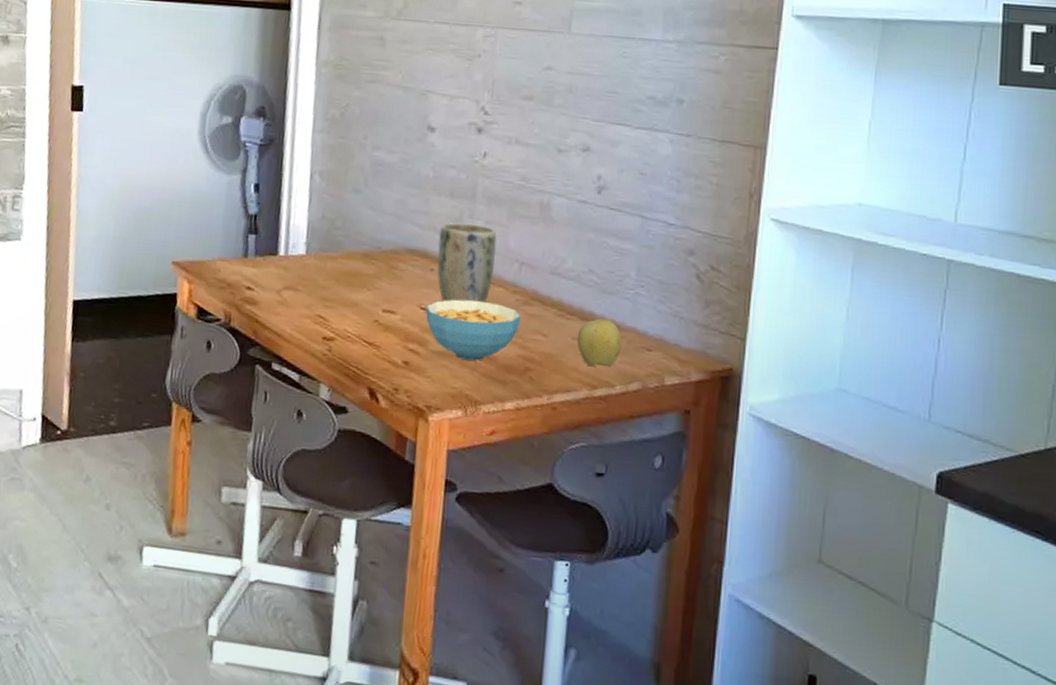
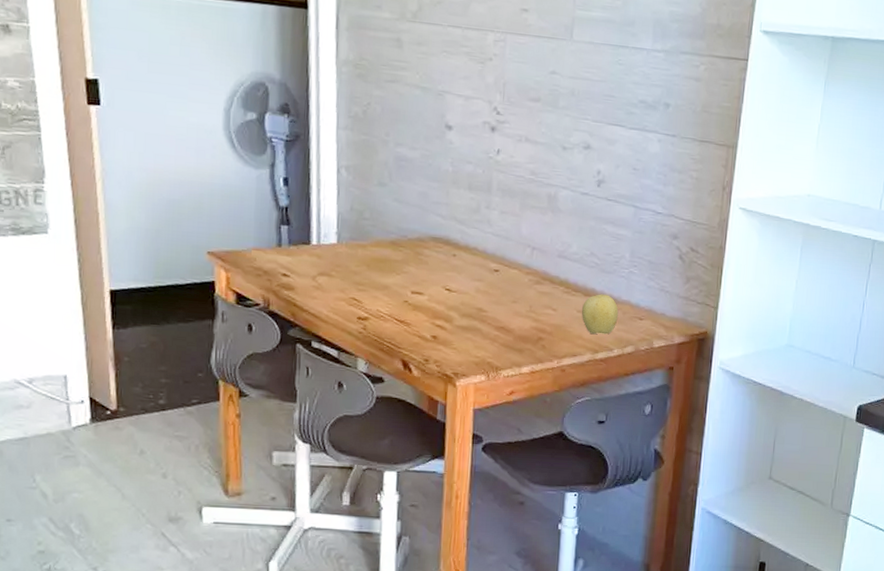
cereal bowl: present [425,299,522,361] -> none [450,281,534,333]
plant pot: present [437,222,497,304] -> none [459,212,511,284]

